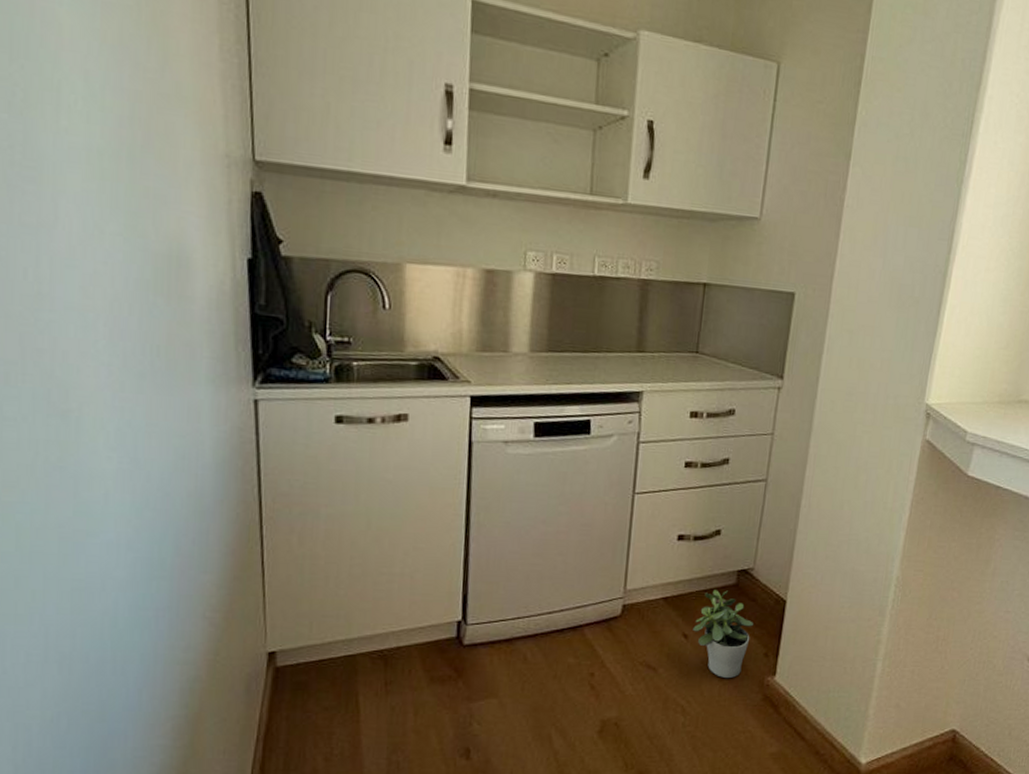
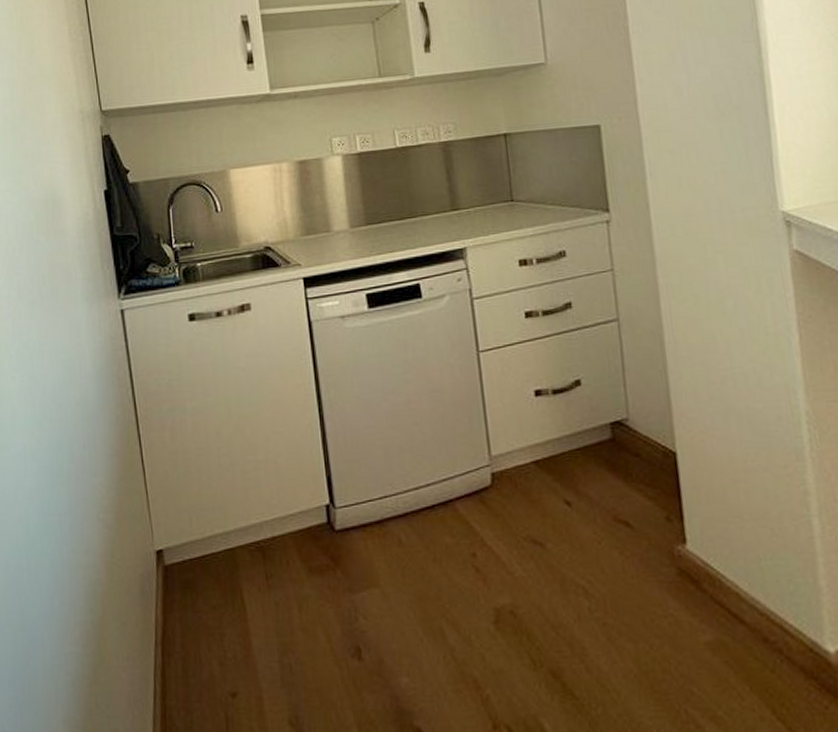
potted plant: present [693,590,754,679] -> none [575,447,645,551]

